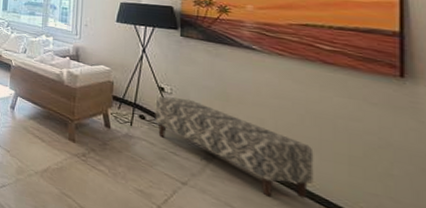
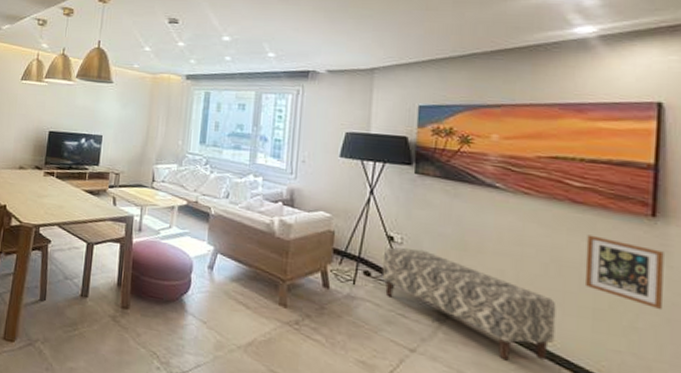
picture frame: none [339,91,417,160] -> present [584,234,664,311]

